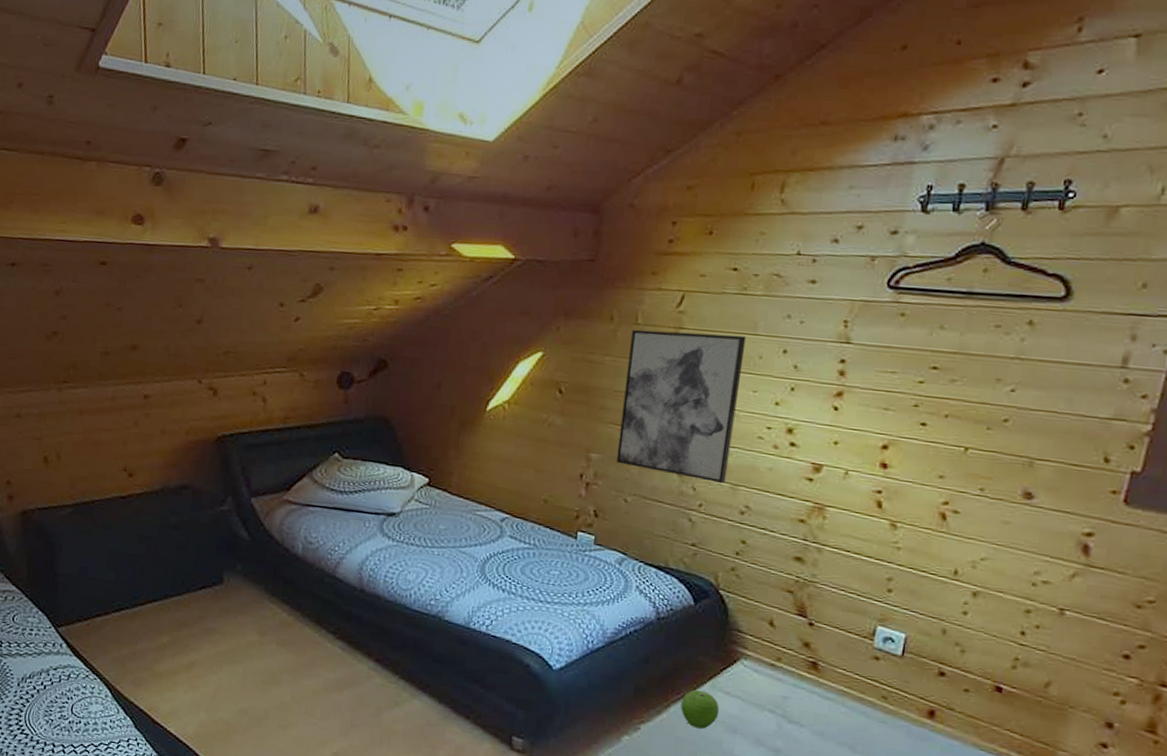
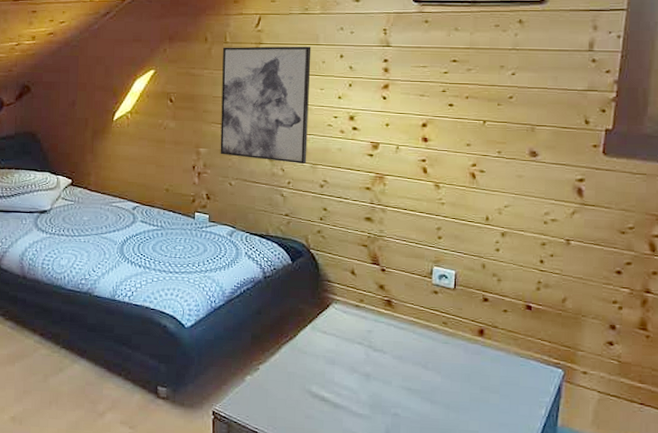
fruit: present [680,689,720,729] -> none [289,332,320,364]

